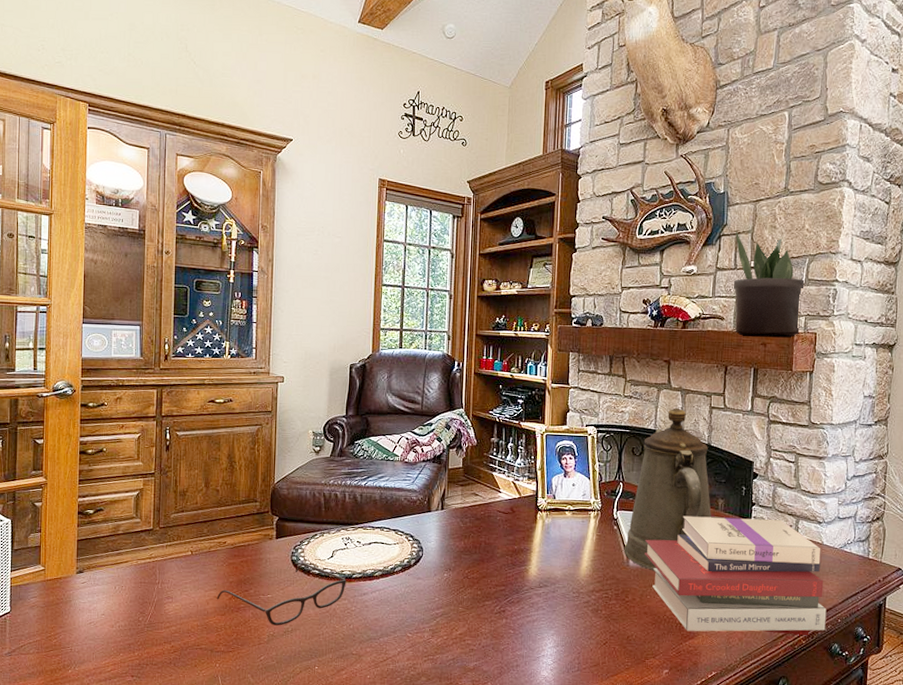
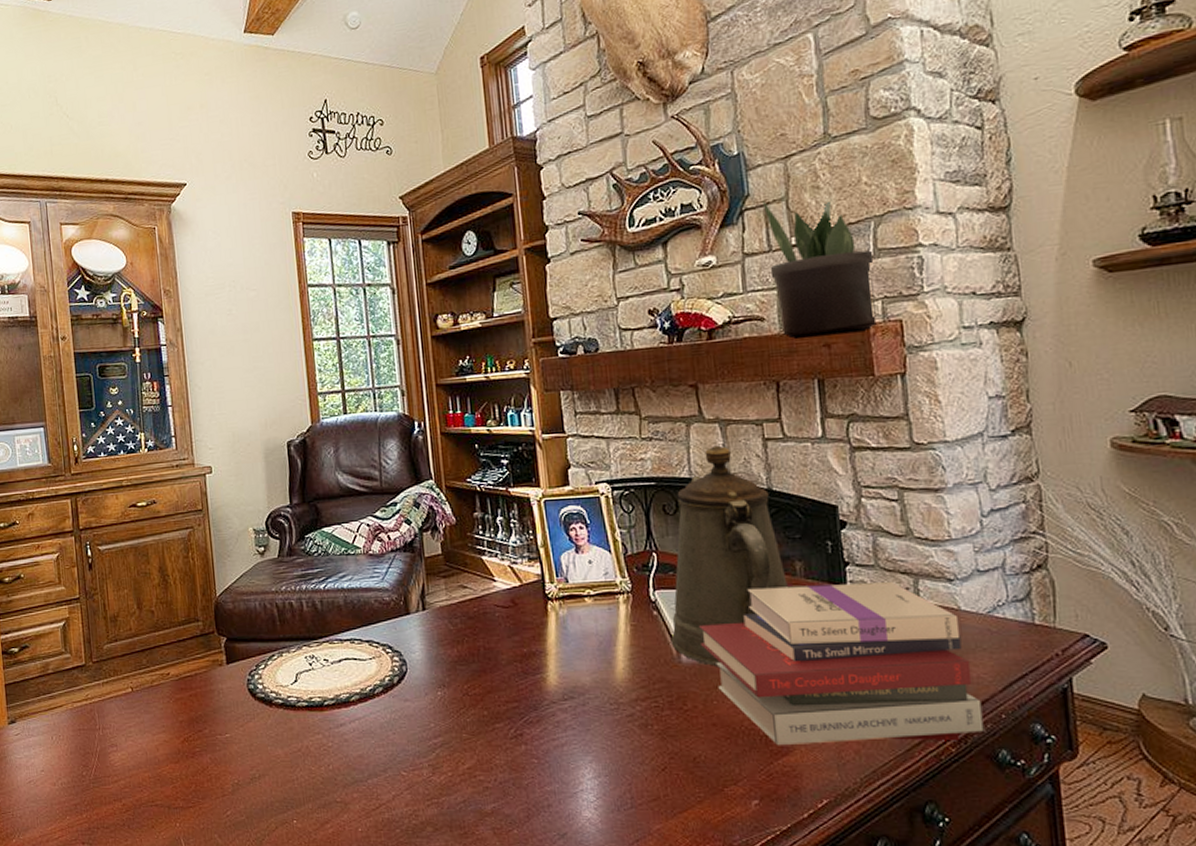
eyeglasses: present [217,563,346,626] -> none [167,692,318,772]

